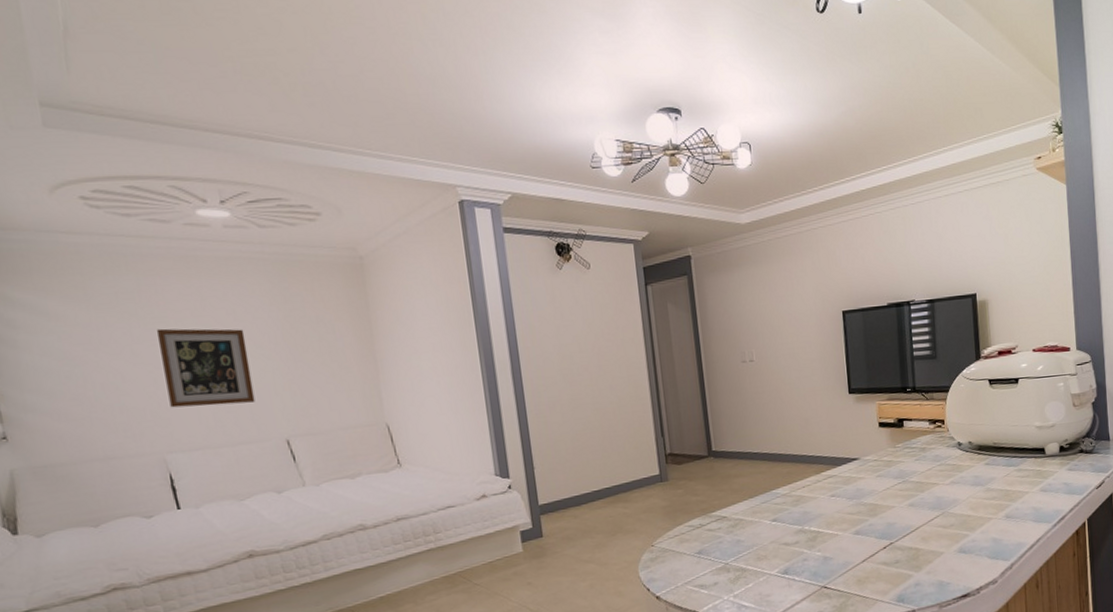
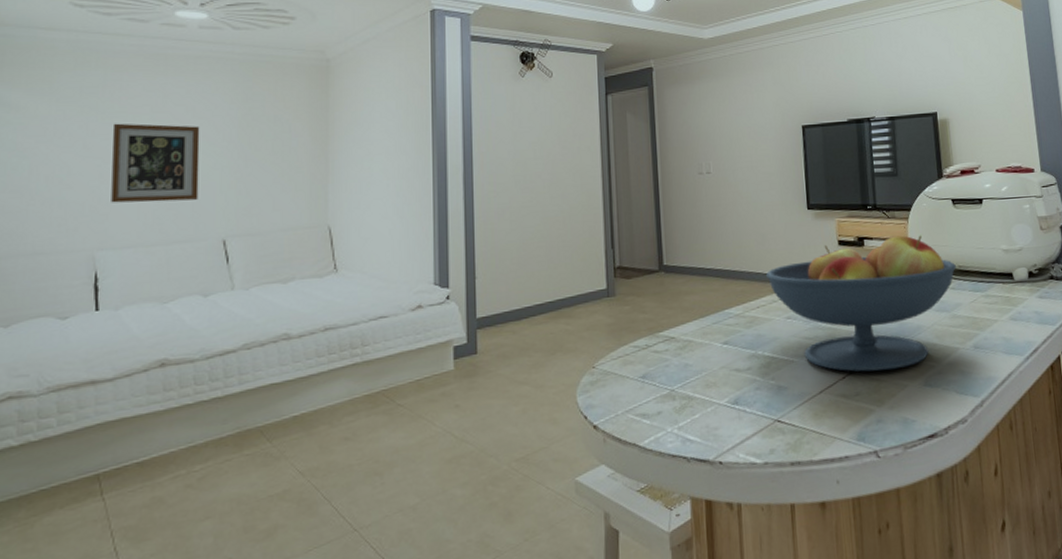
fruit bowl: none [809,415,991,542] -> present [765,235,956,372]

